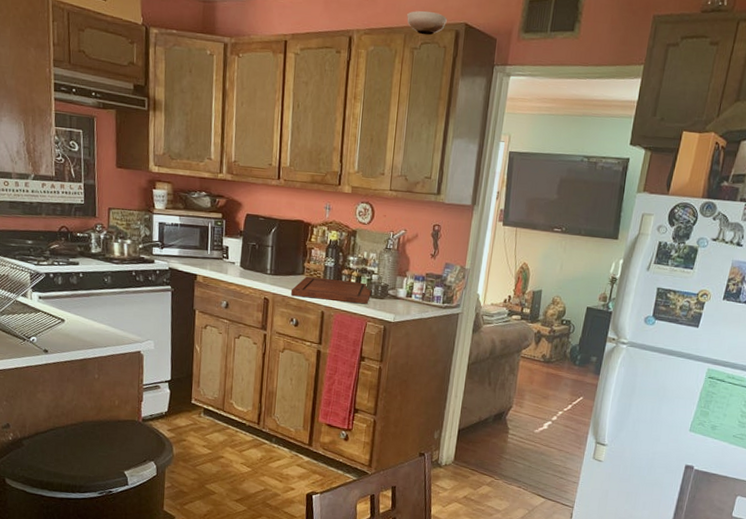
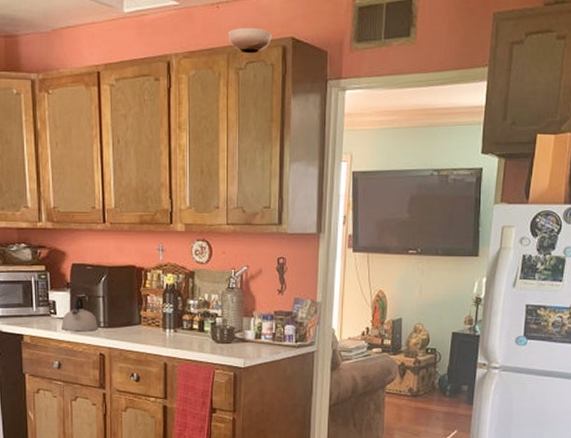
kettle: none [231,244,266,277] -> present [60,296,99,331]
cutting board: present [290,276,374,305] -> none [128,326,219,351]

